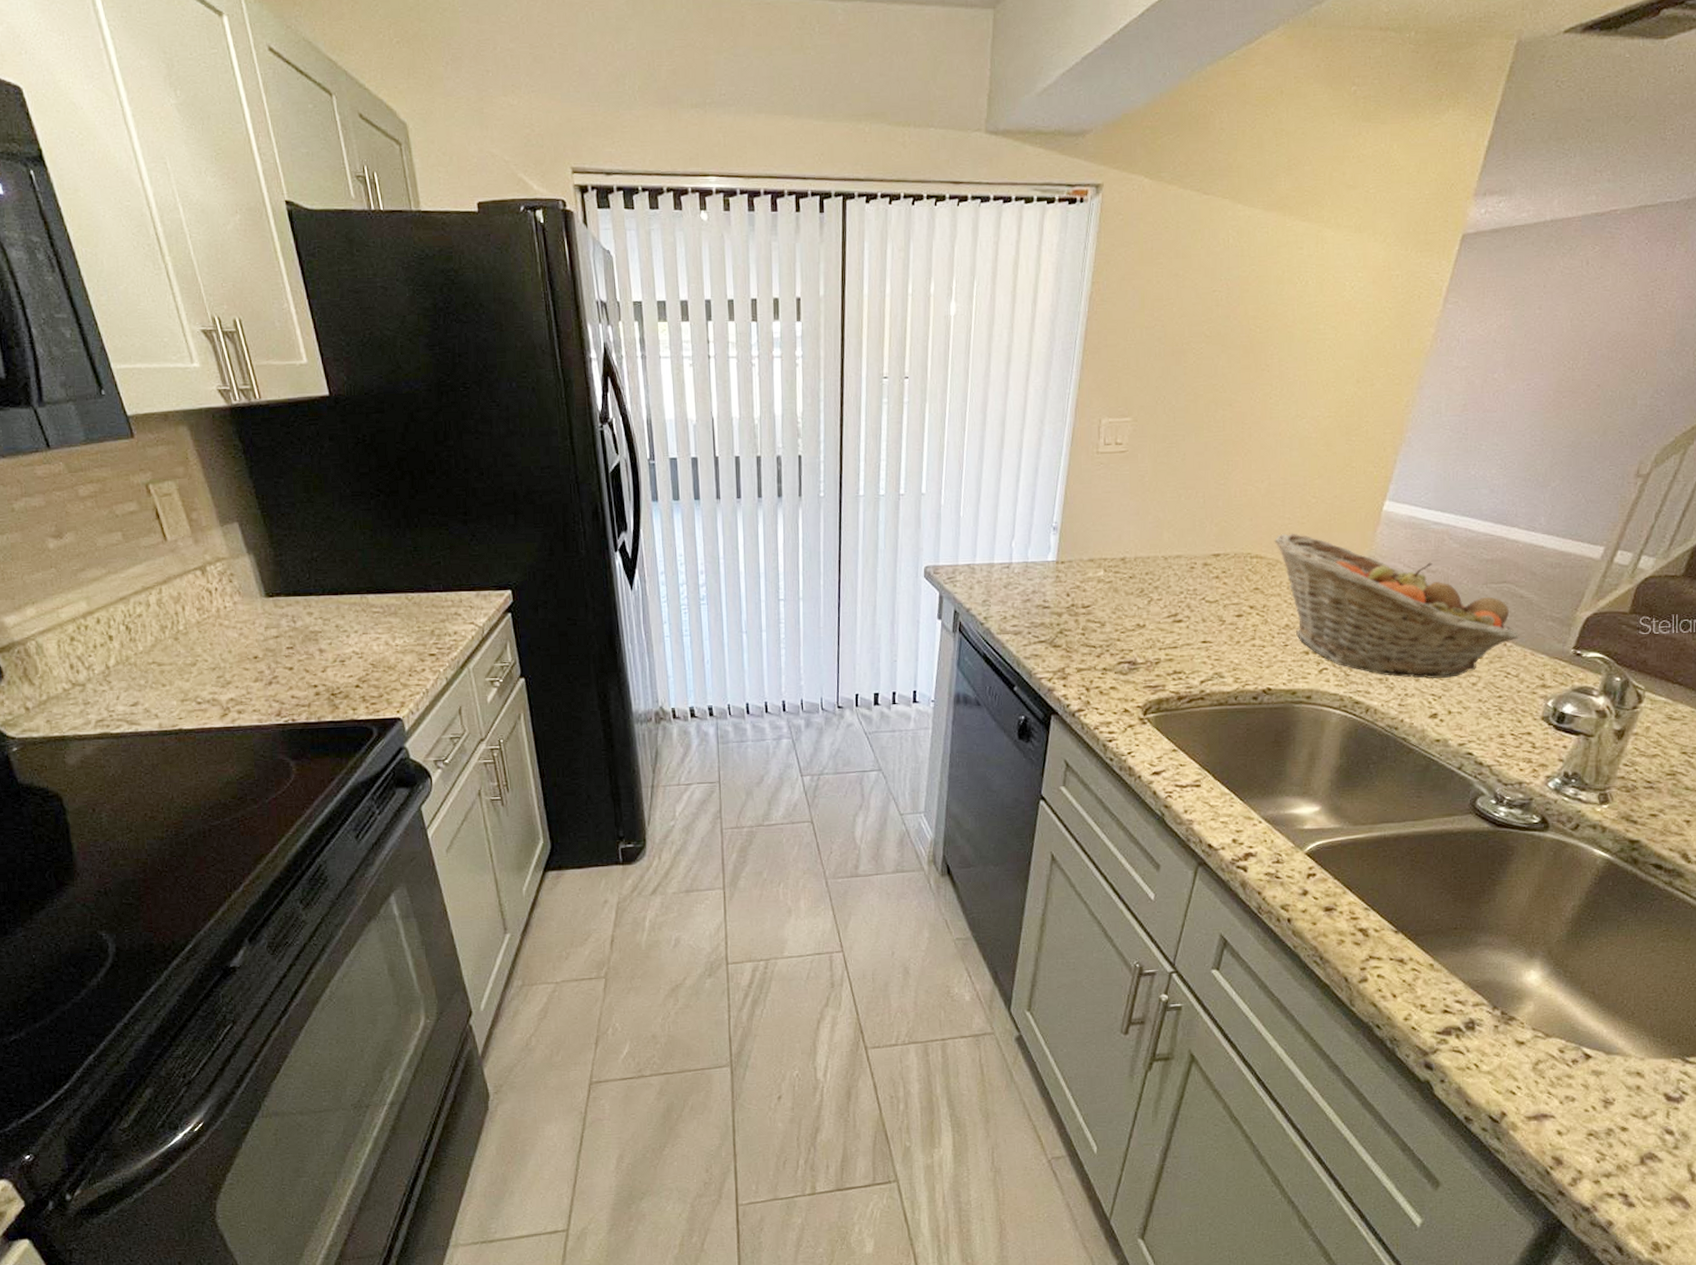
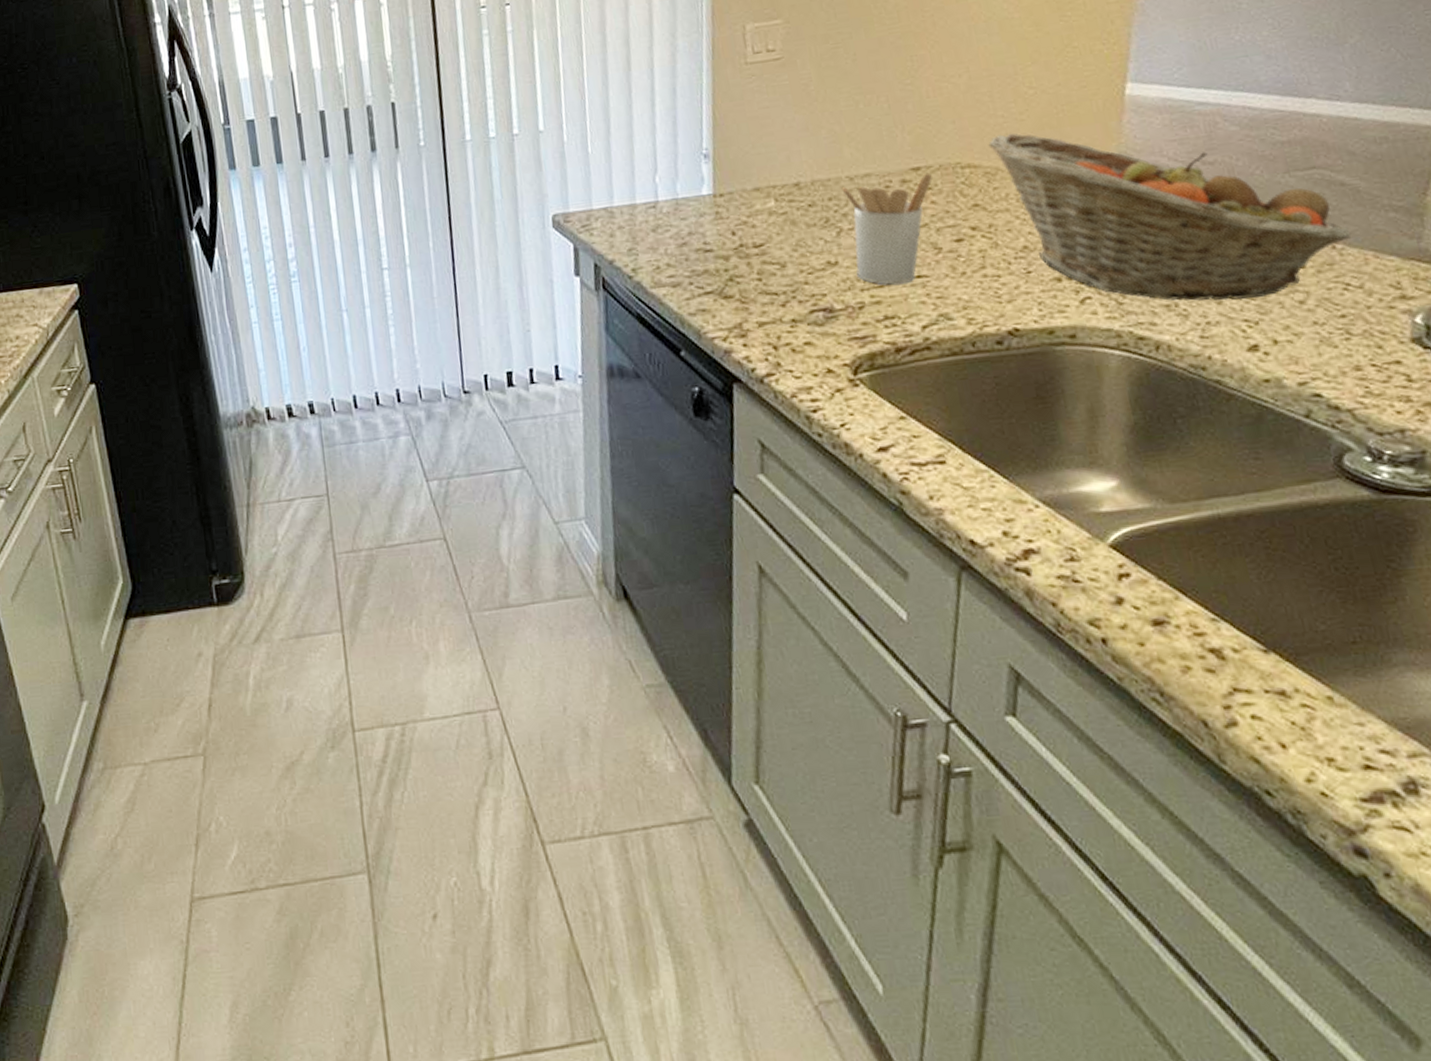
utensil holder: none [1157,559,1227,647] -> present [841,173,932,285]

